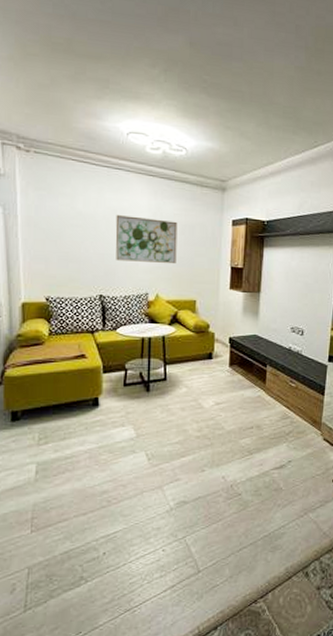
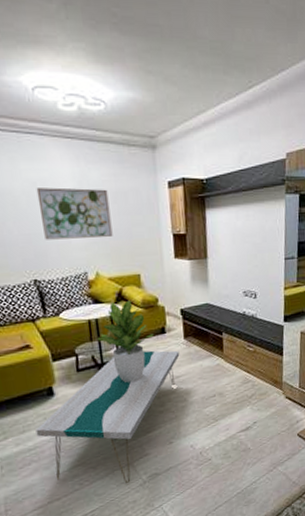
coffee table: none [75,374,223,507] -> present [36,350,180,483]
potted plant: none [147,324,201,404] -> present [97,301,154,383]

